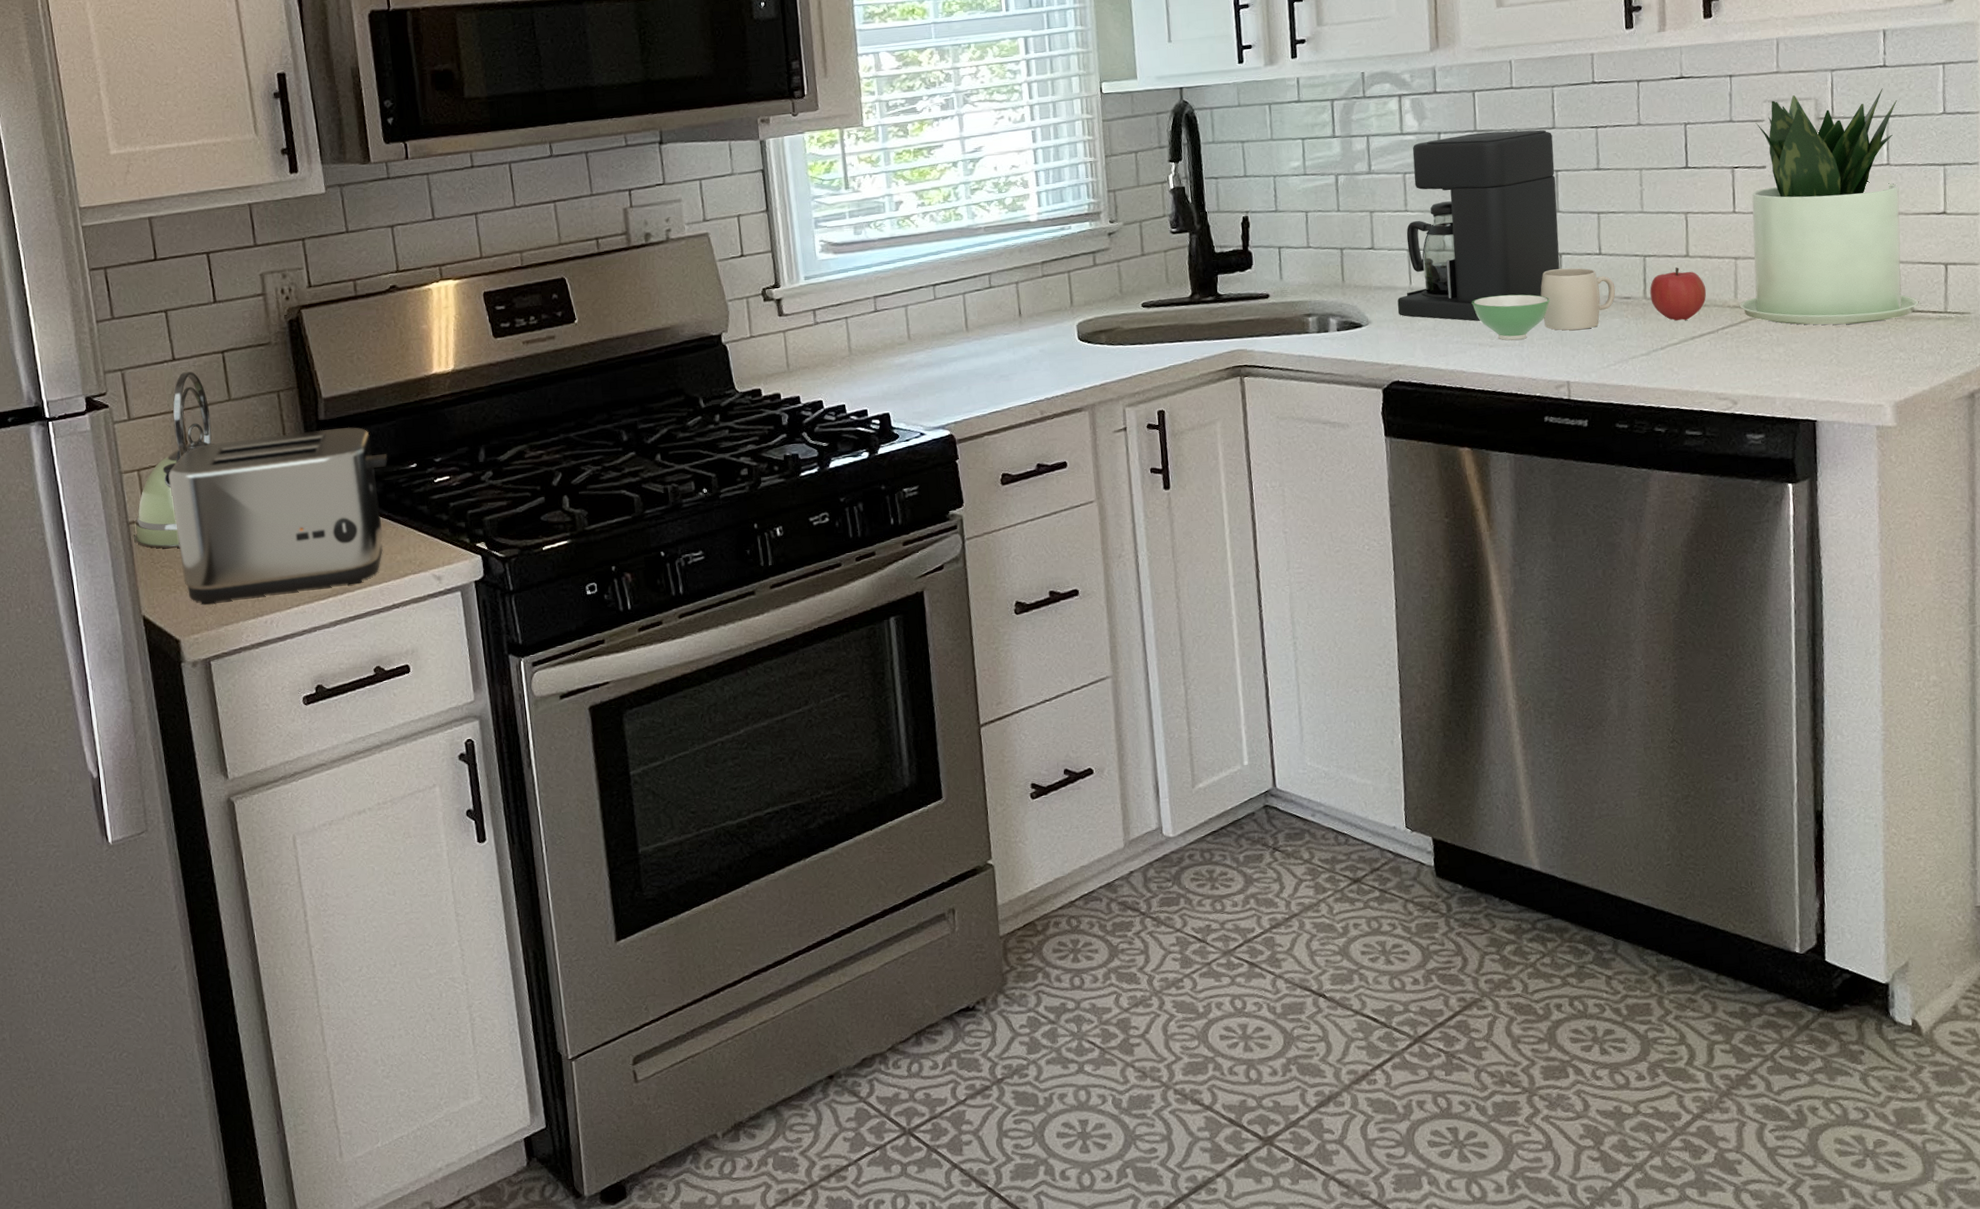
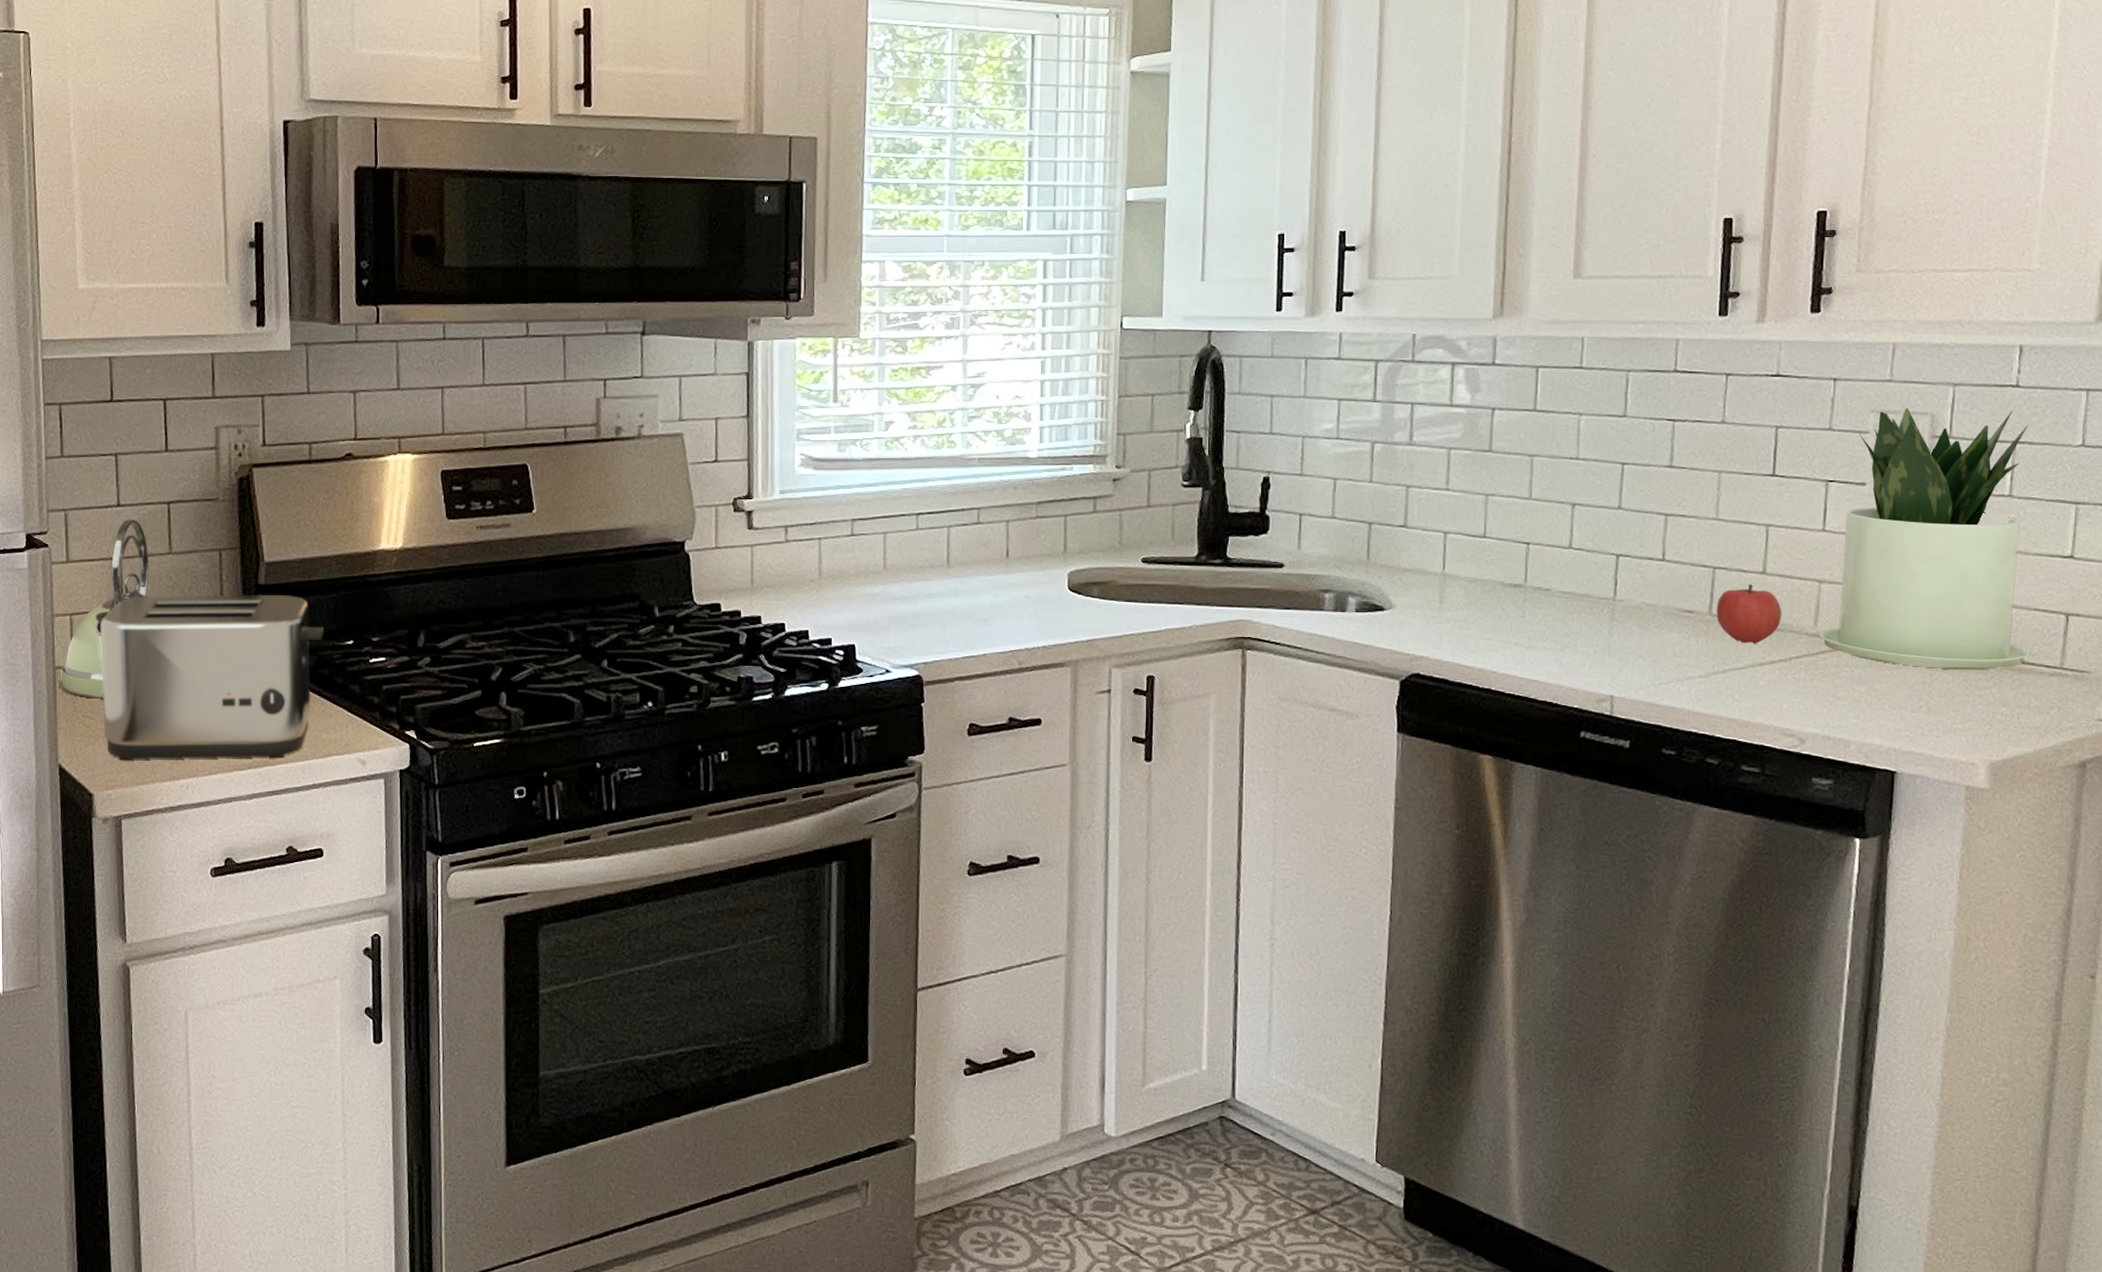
coffee maker: present [1397,129,1560,322] -> none [1427,413,1622,619]
bowl: present [1471,294,1551,341] -> none [1510,592,1601,644]
mug: present [1540,268,1616,331] -> none [1590,571,1677,641]

